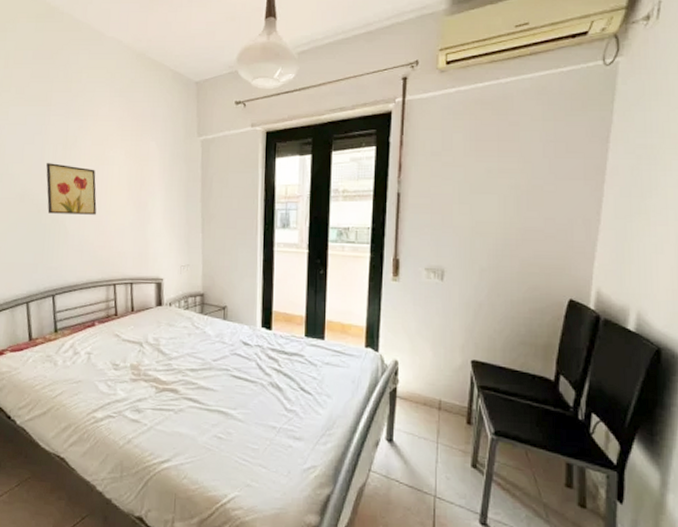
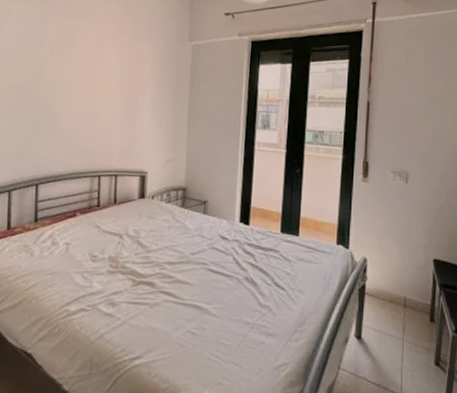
wall art: present [46,163,97,215] -> none [39,57,90,108]

